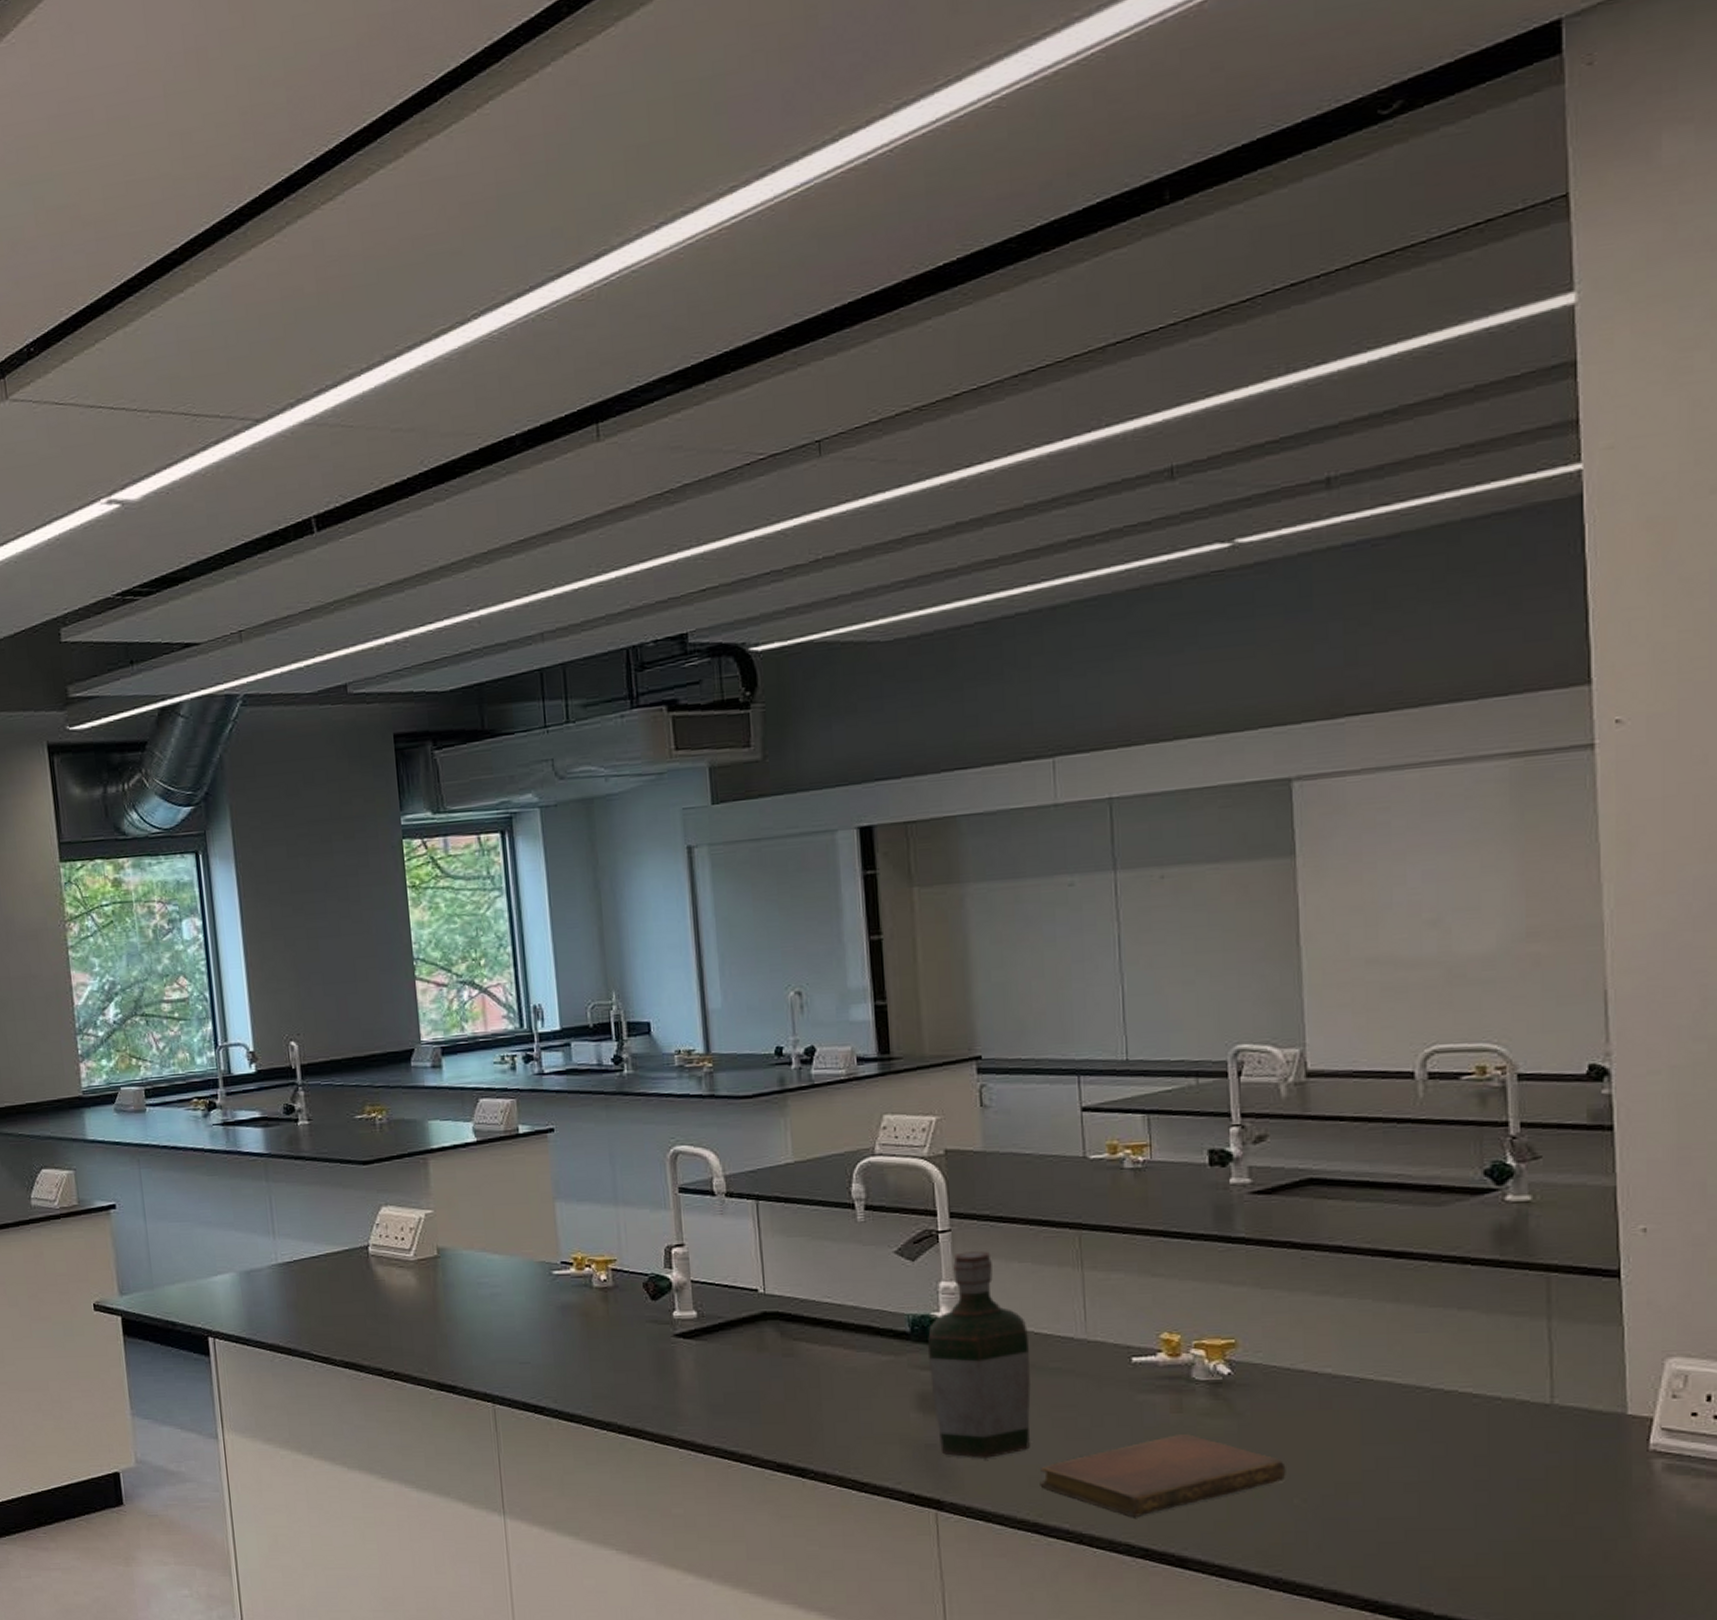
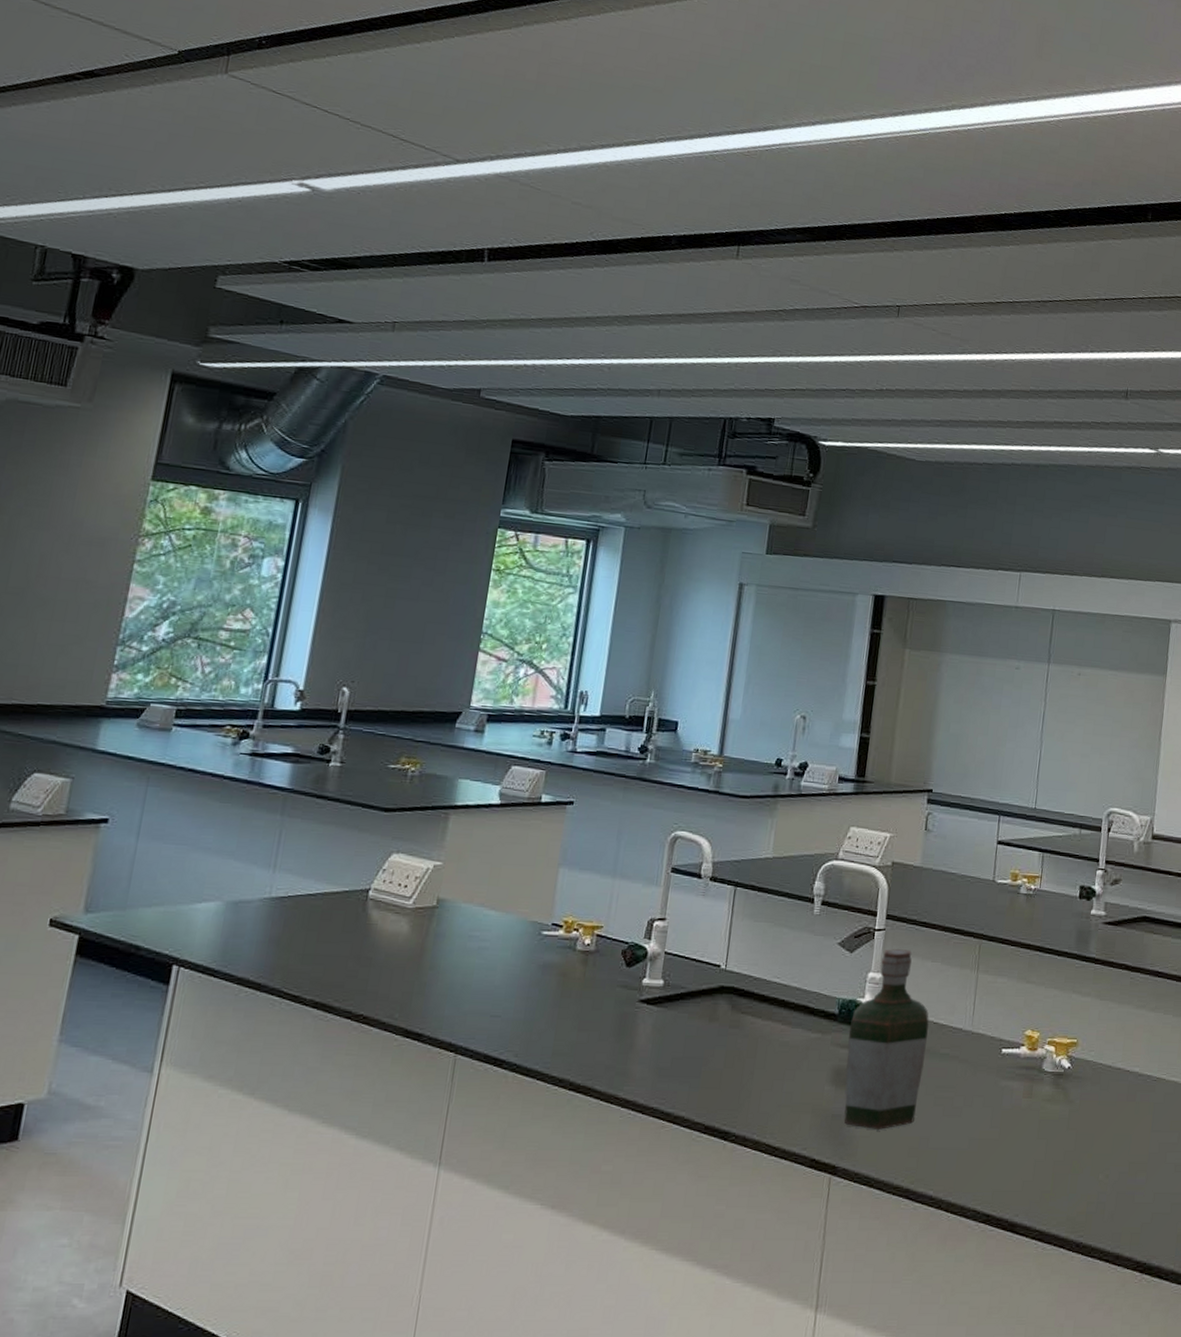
notebook: present [1040,1433,1286,1517] -> none [916,1115,1098,1186]

